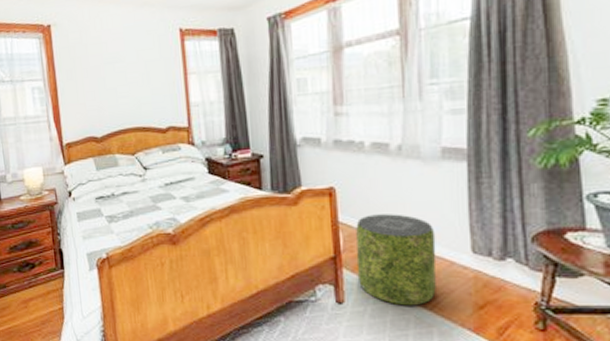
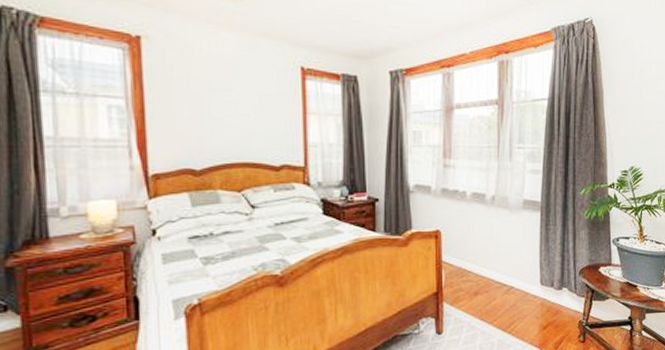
pouf: present [356,214,437,306] -> none [455,254,516,332]

